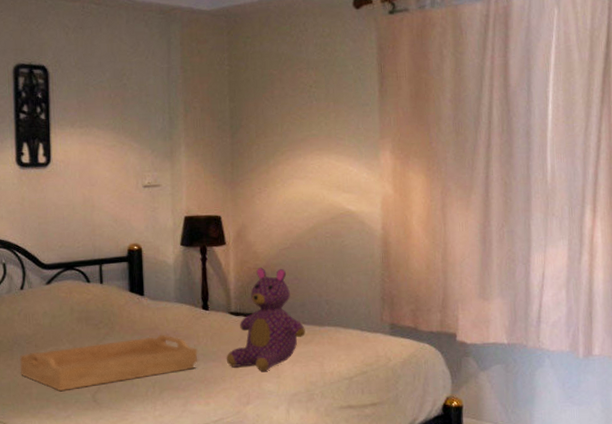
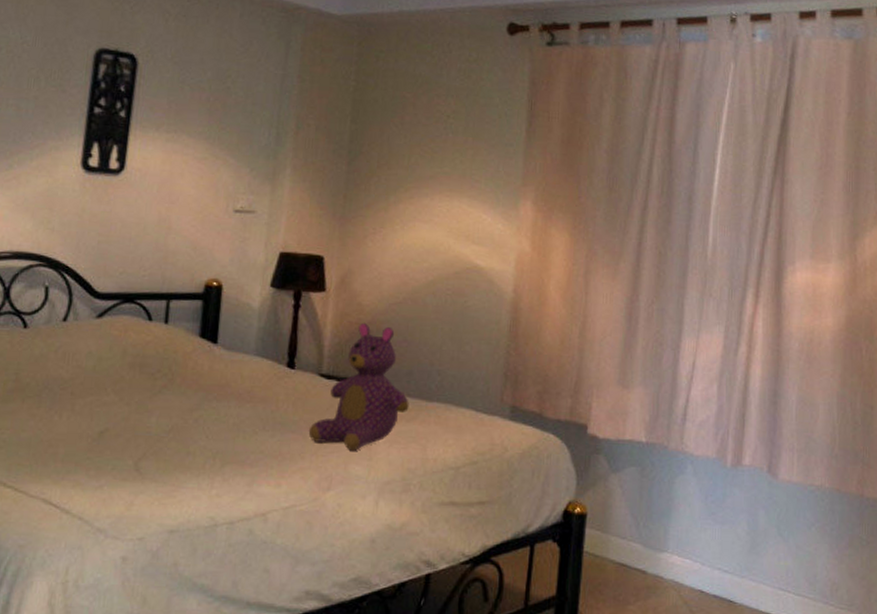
serving tray: present [19,334,198,392] -> none [47,393,275,454]

